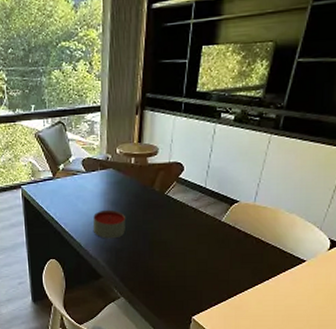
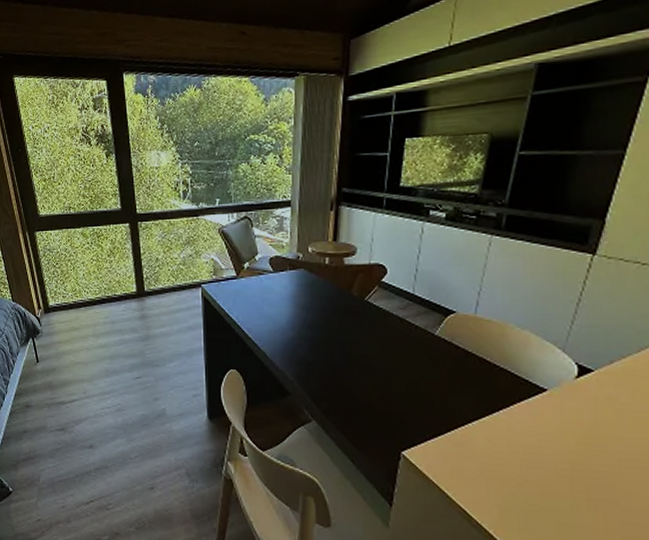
candle: present [93,209,125,239] -> none [280,315,318,349]

